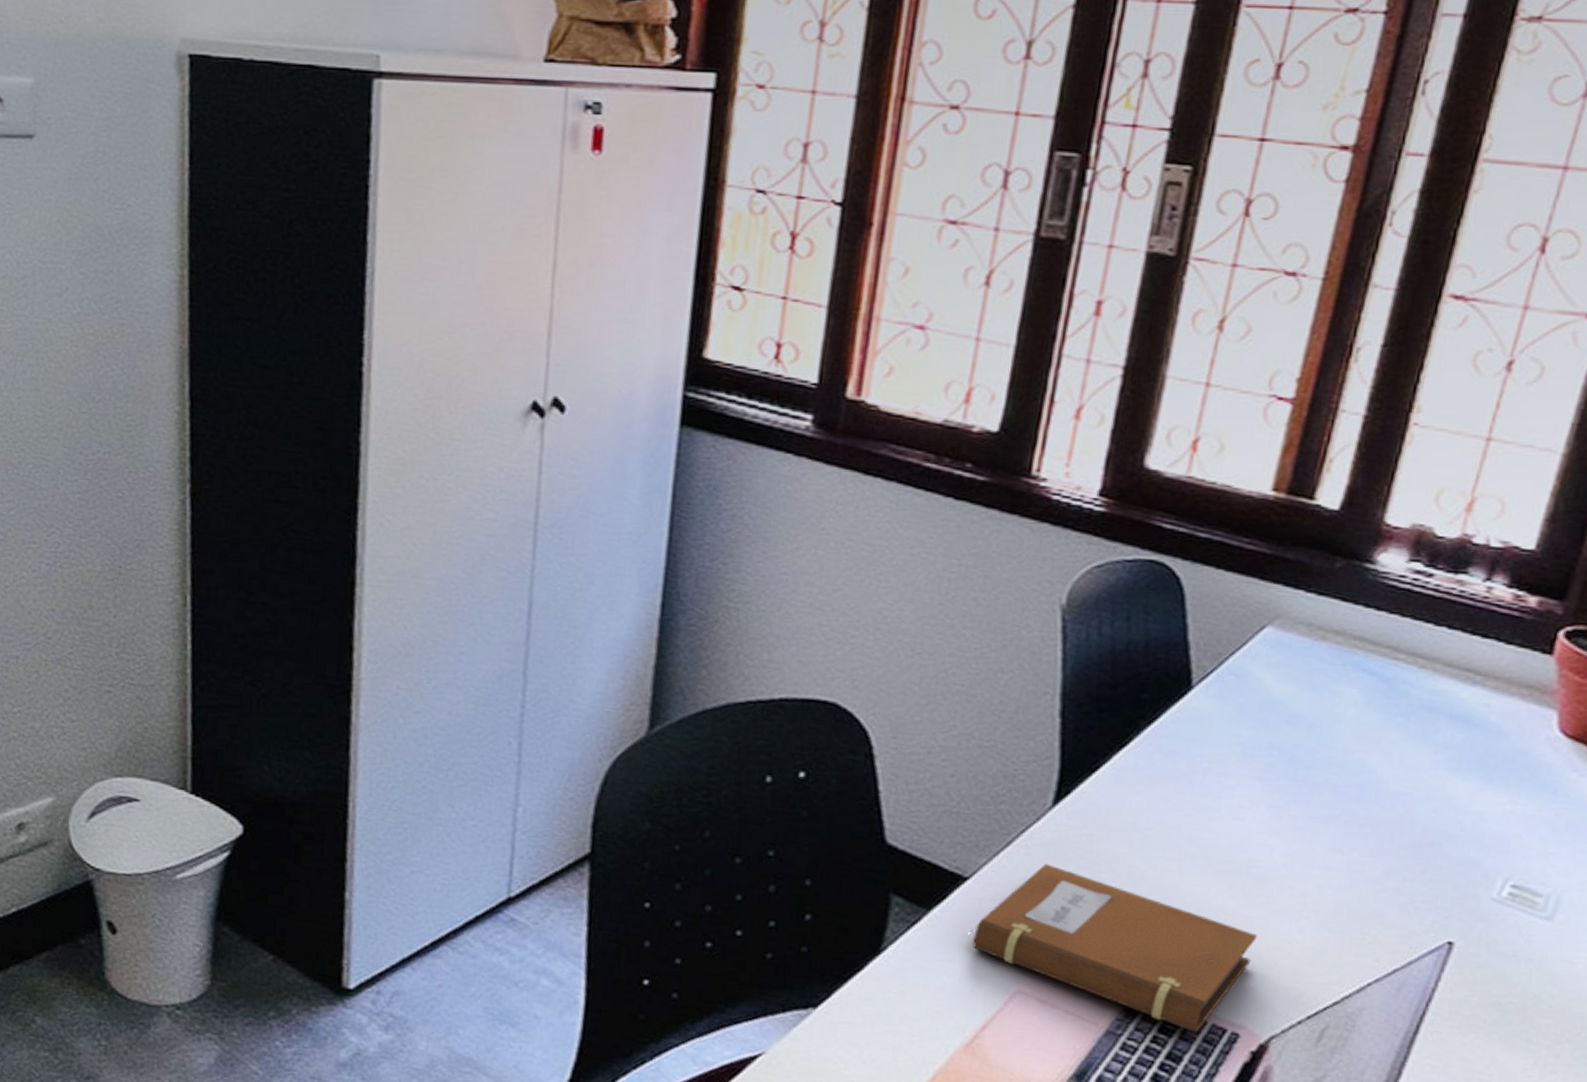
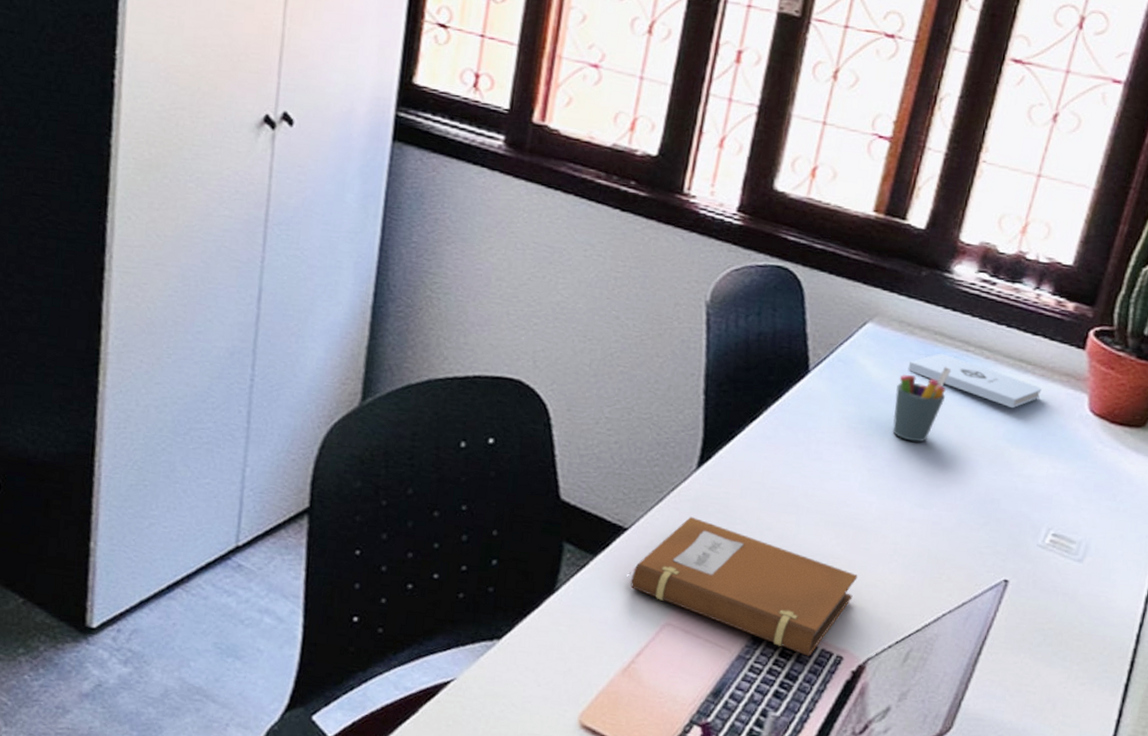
pen holder: none [1300,678,1376,772] -> present [892,366,952,442]
notepad: none [1318,662,1496,730] -> present [908,353,1042,409]

